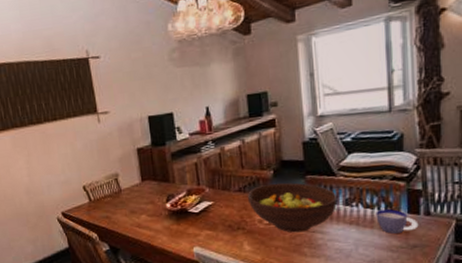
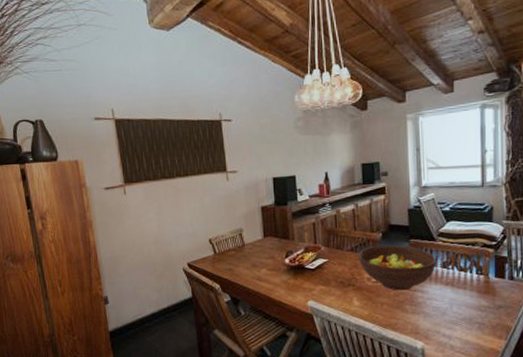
cup: present [376,209,419,234] -> none [468,273,504,295]

